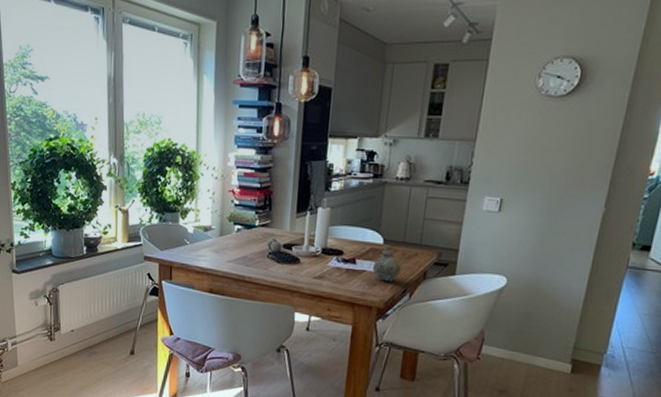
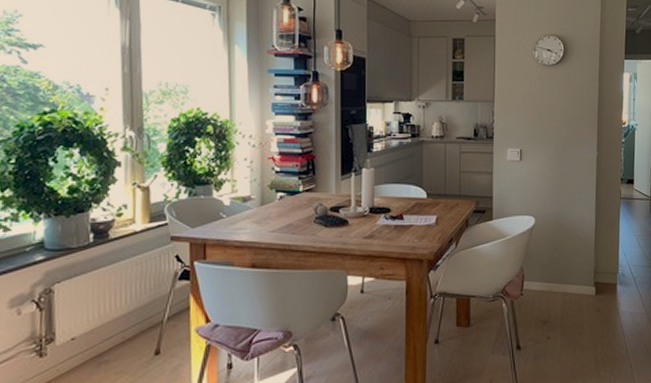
teapot: present [373,245,402,282] -> none [420,198,447,234]

